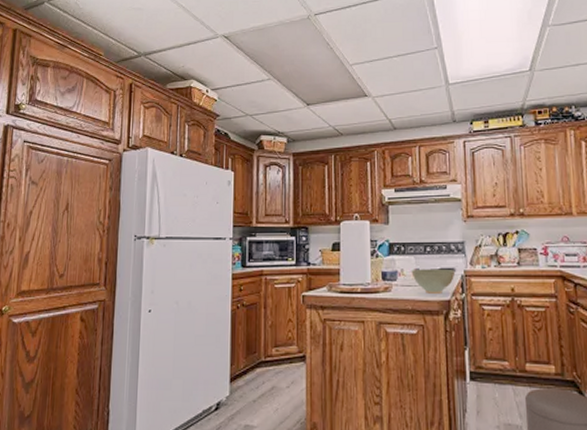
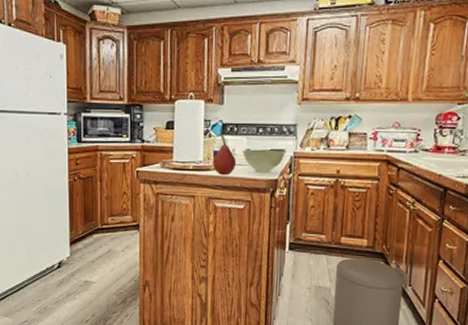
fruit: none [380,254,406,298] -> present [212,134,237,176]

